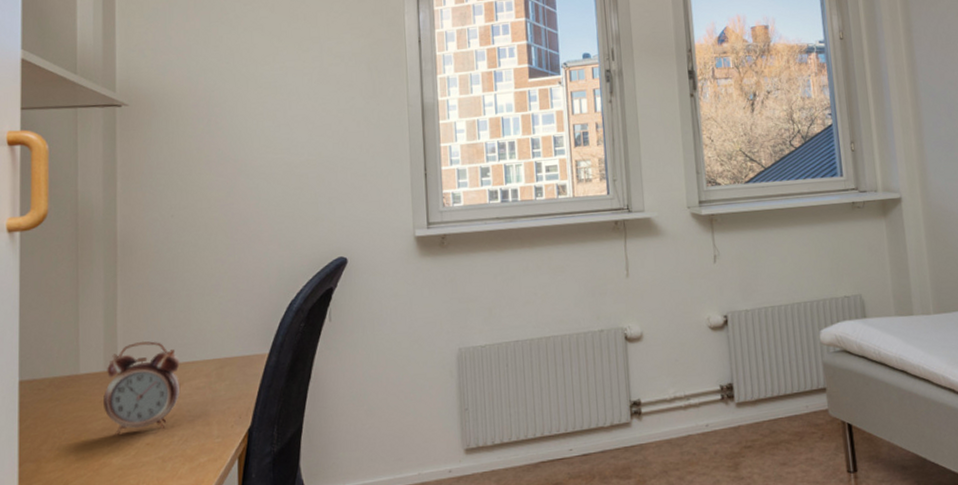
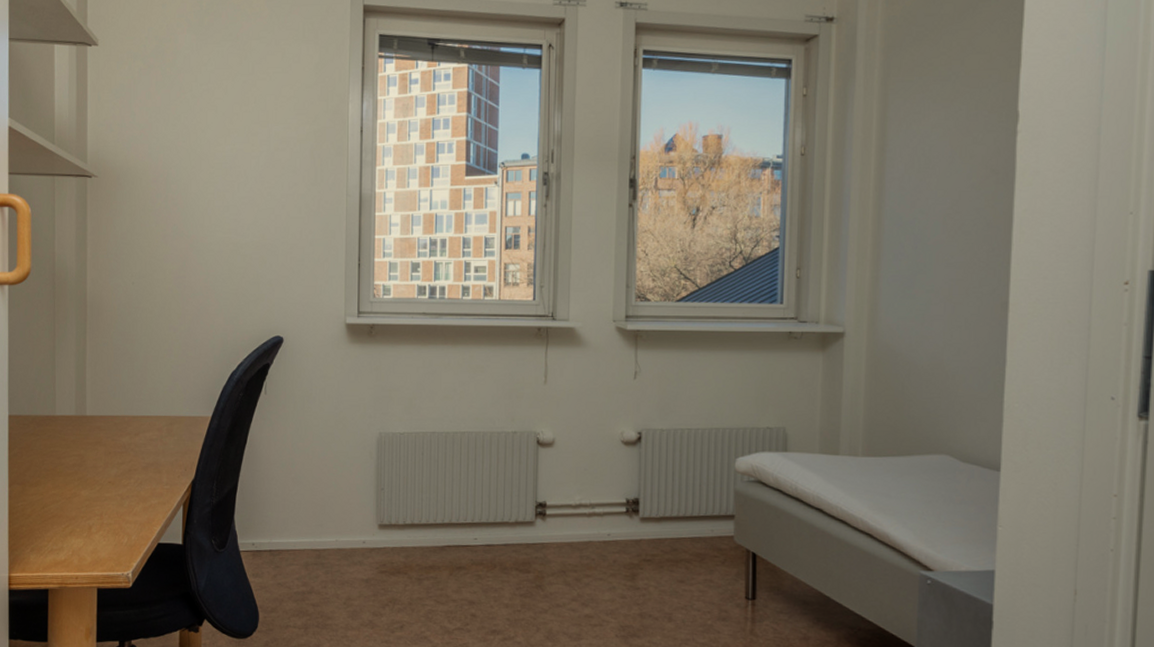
alarm clock: present [103,341,181,435] -> none [75,394,137,471]

